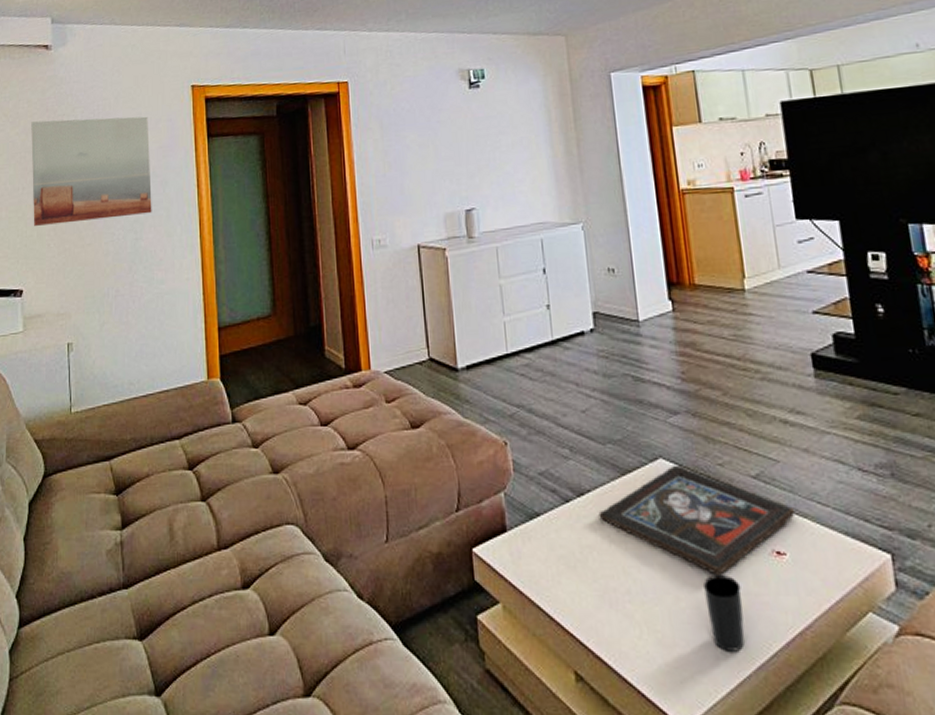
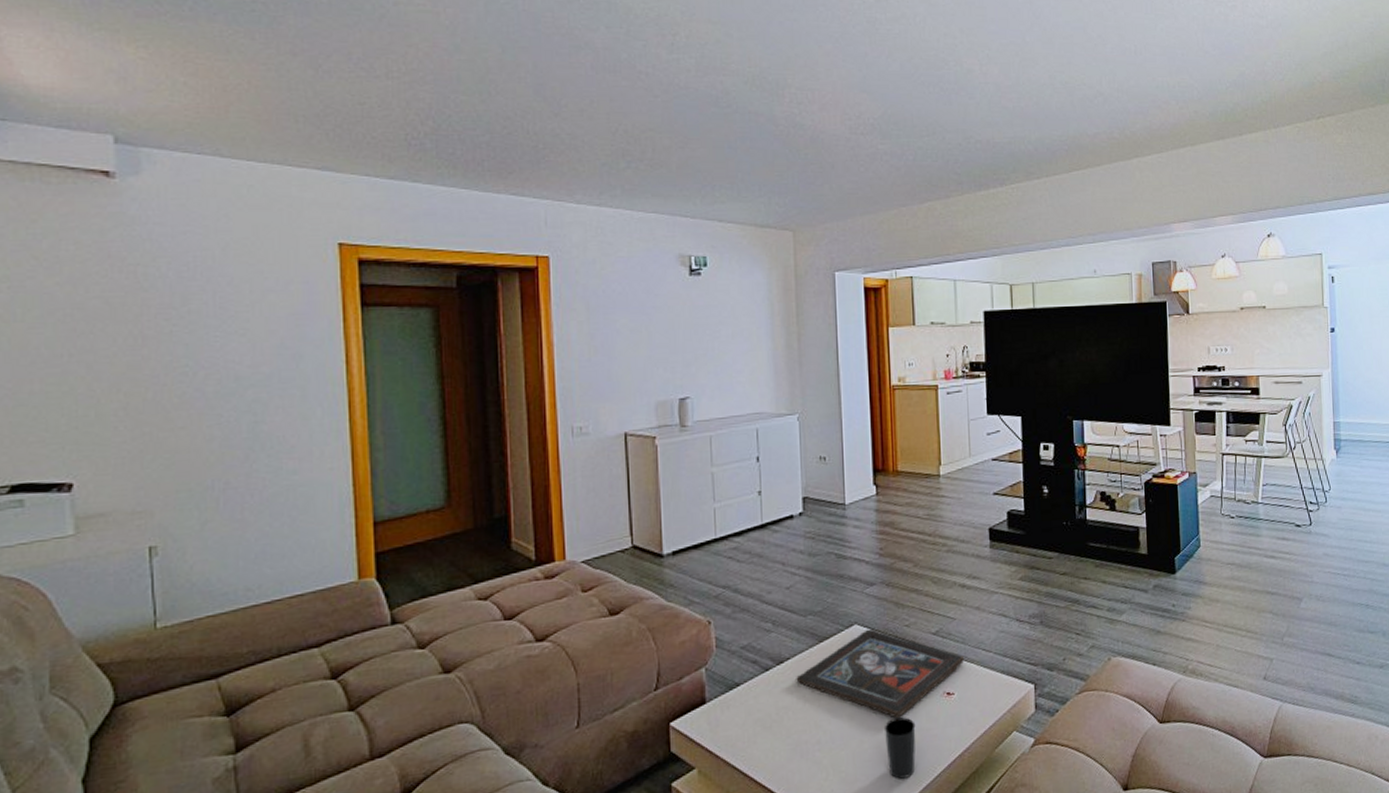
wall art: present [31,116,152,226] -> none [82,269,280,403]

